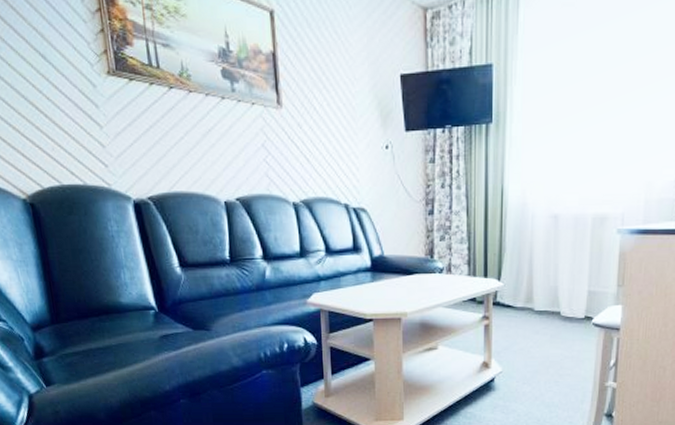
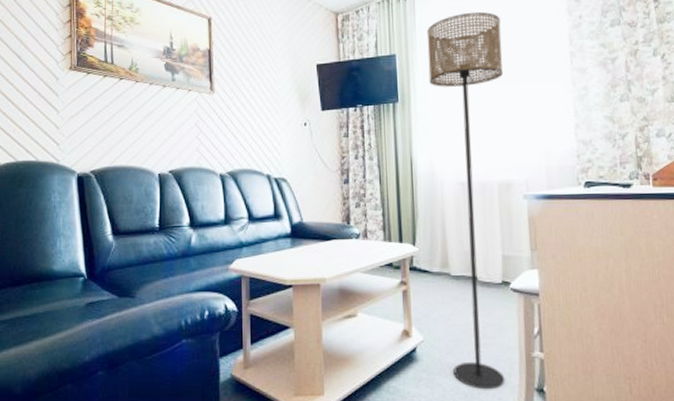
floor lamp: none [529,11,618,415] -> present [426,11,505,390]

